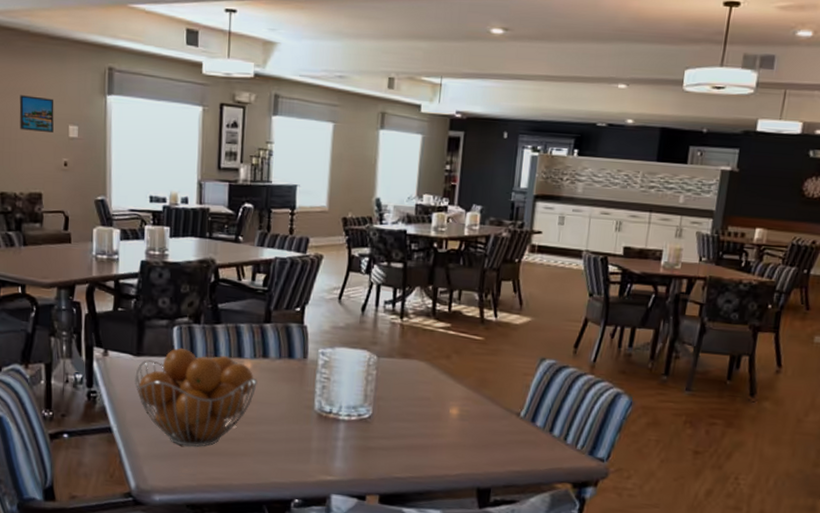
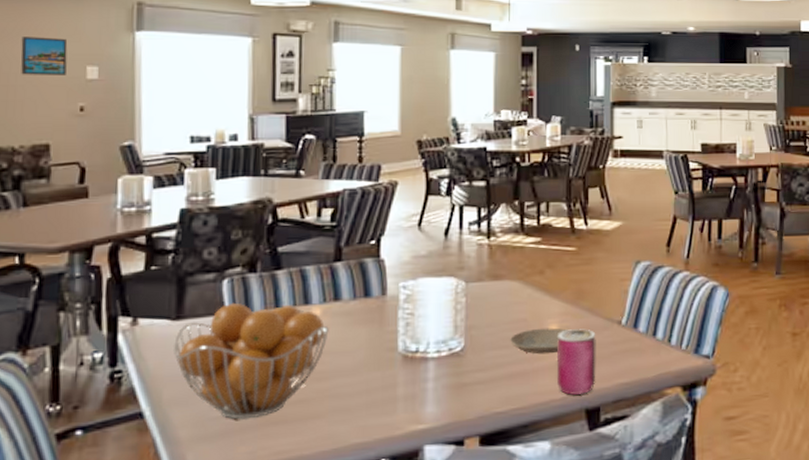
plate: none [413,408,468,434] -> present [510,327,568,355]
can: none [453,413,494,475] -> present [557,329,596,395]

